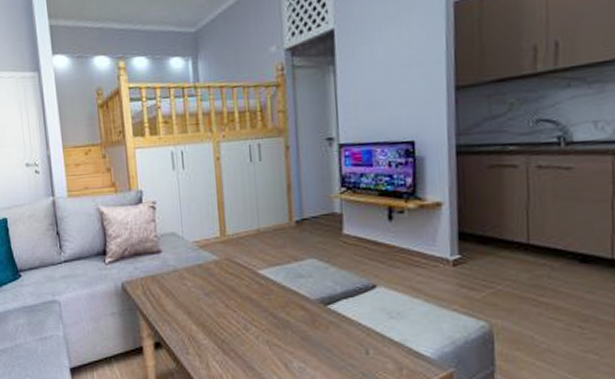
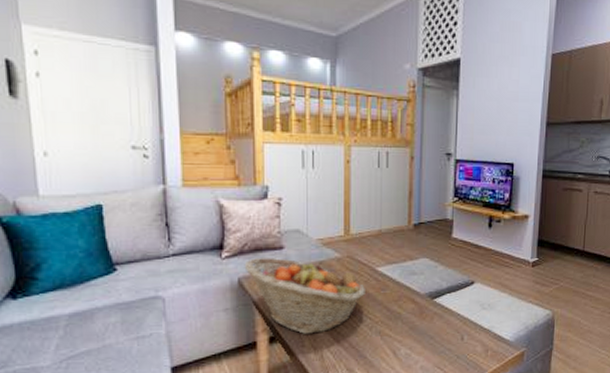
fruit basket: none [126,261,248,341] -> present [244,256,365,334]

